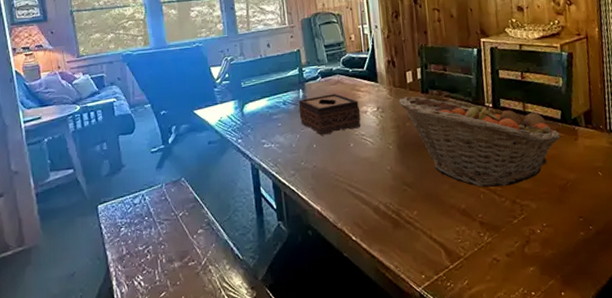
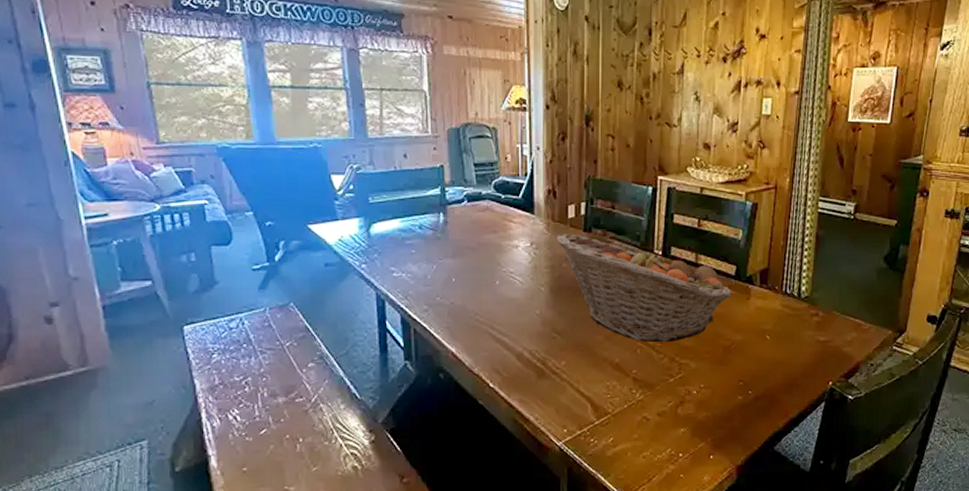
tissue box: present [298,93,361,136] -> none [438,222,511,269]

